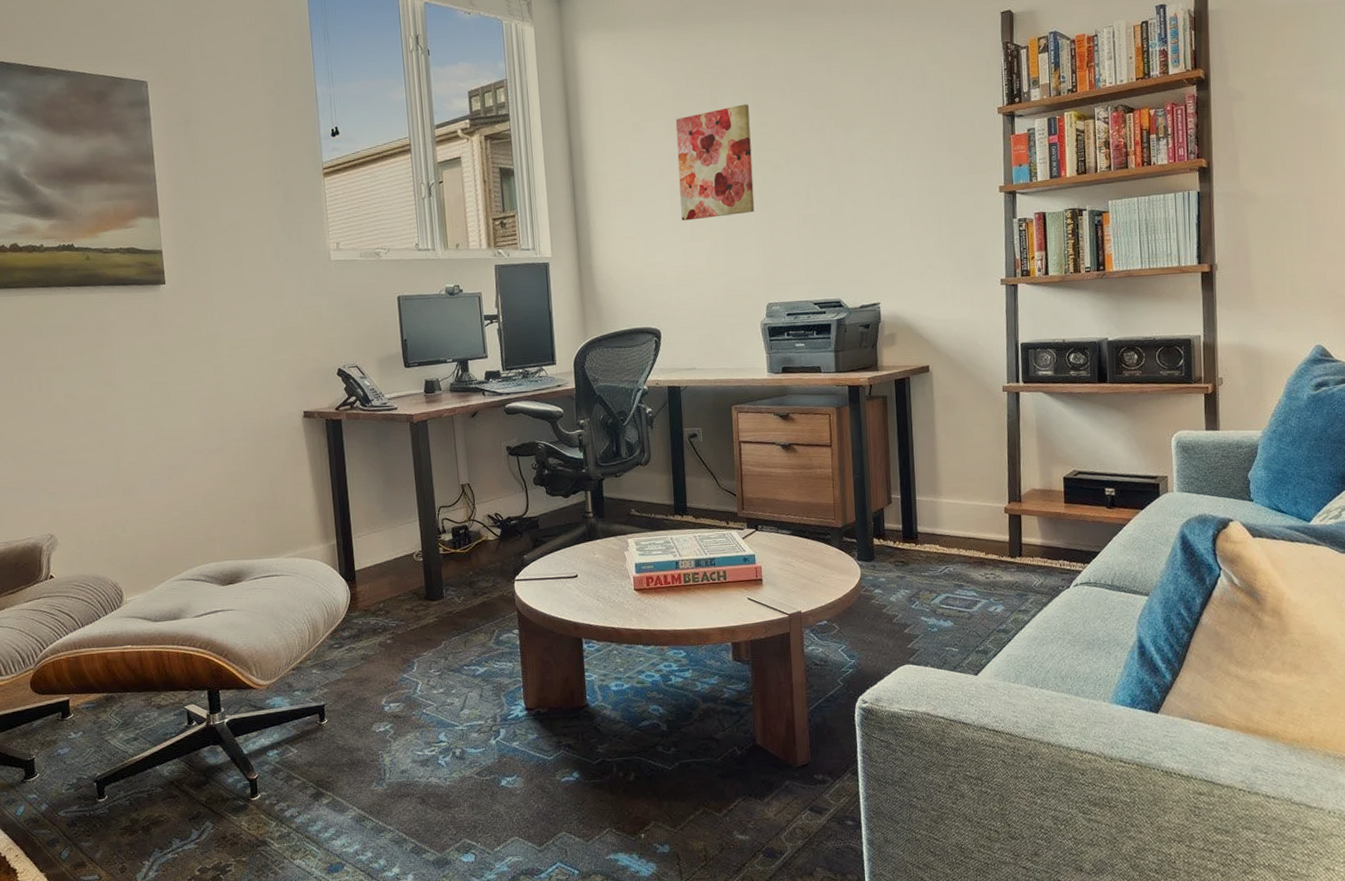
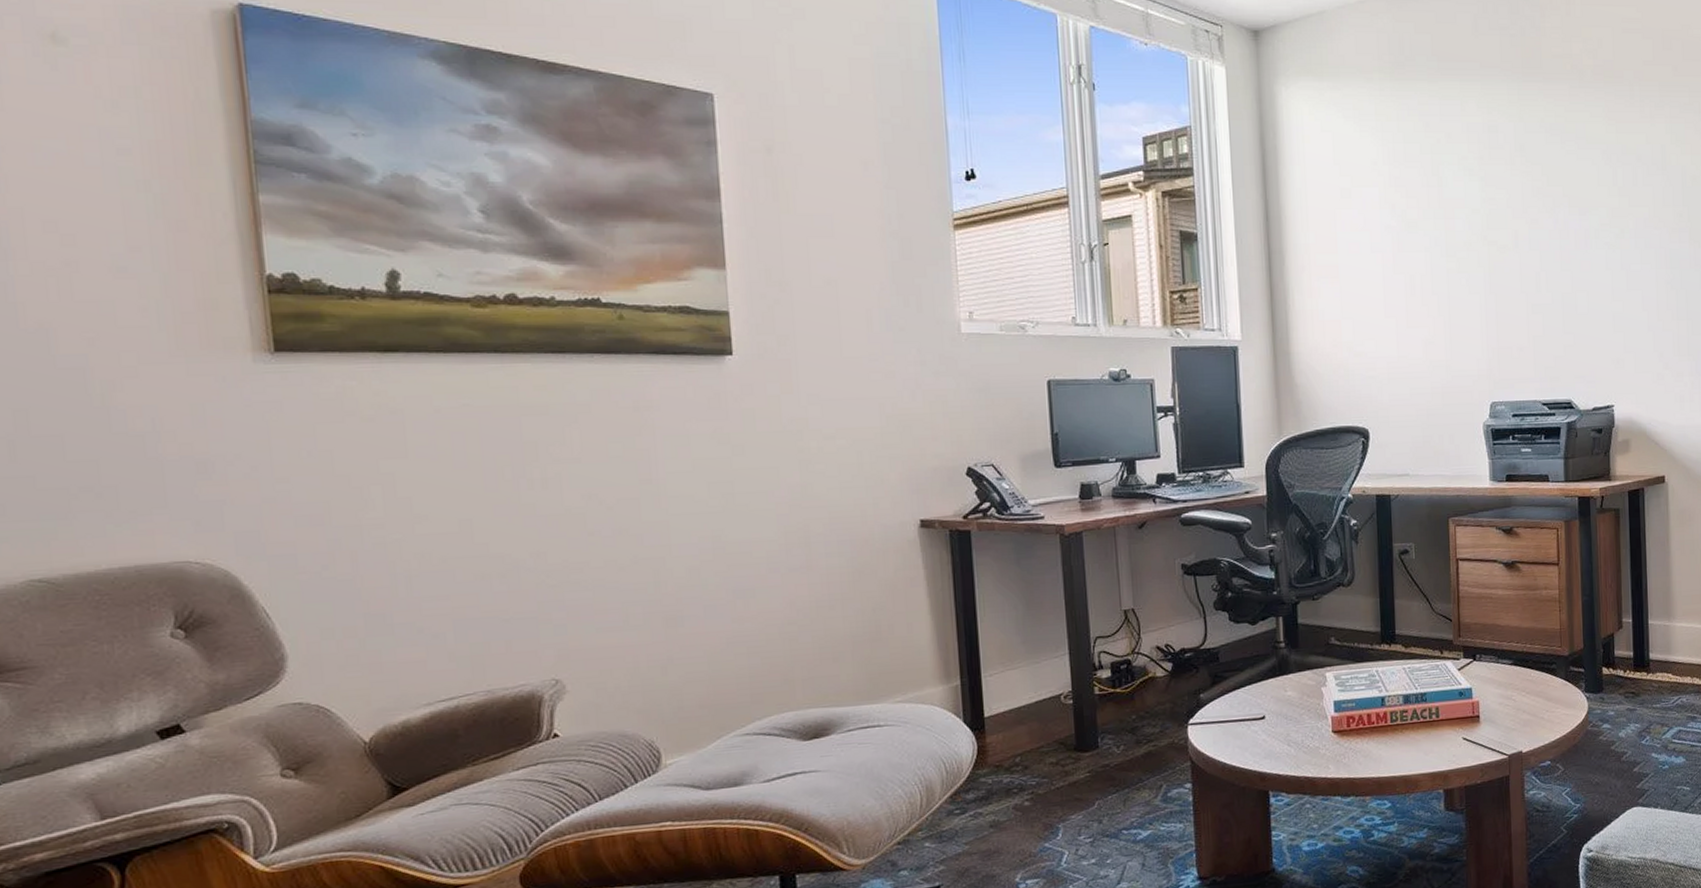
wall art: present [675,104,755,221] -> none [1391,175,1479,304]

